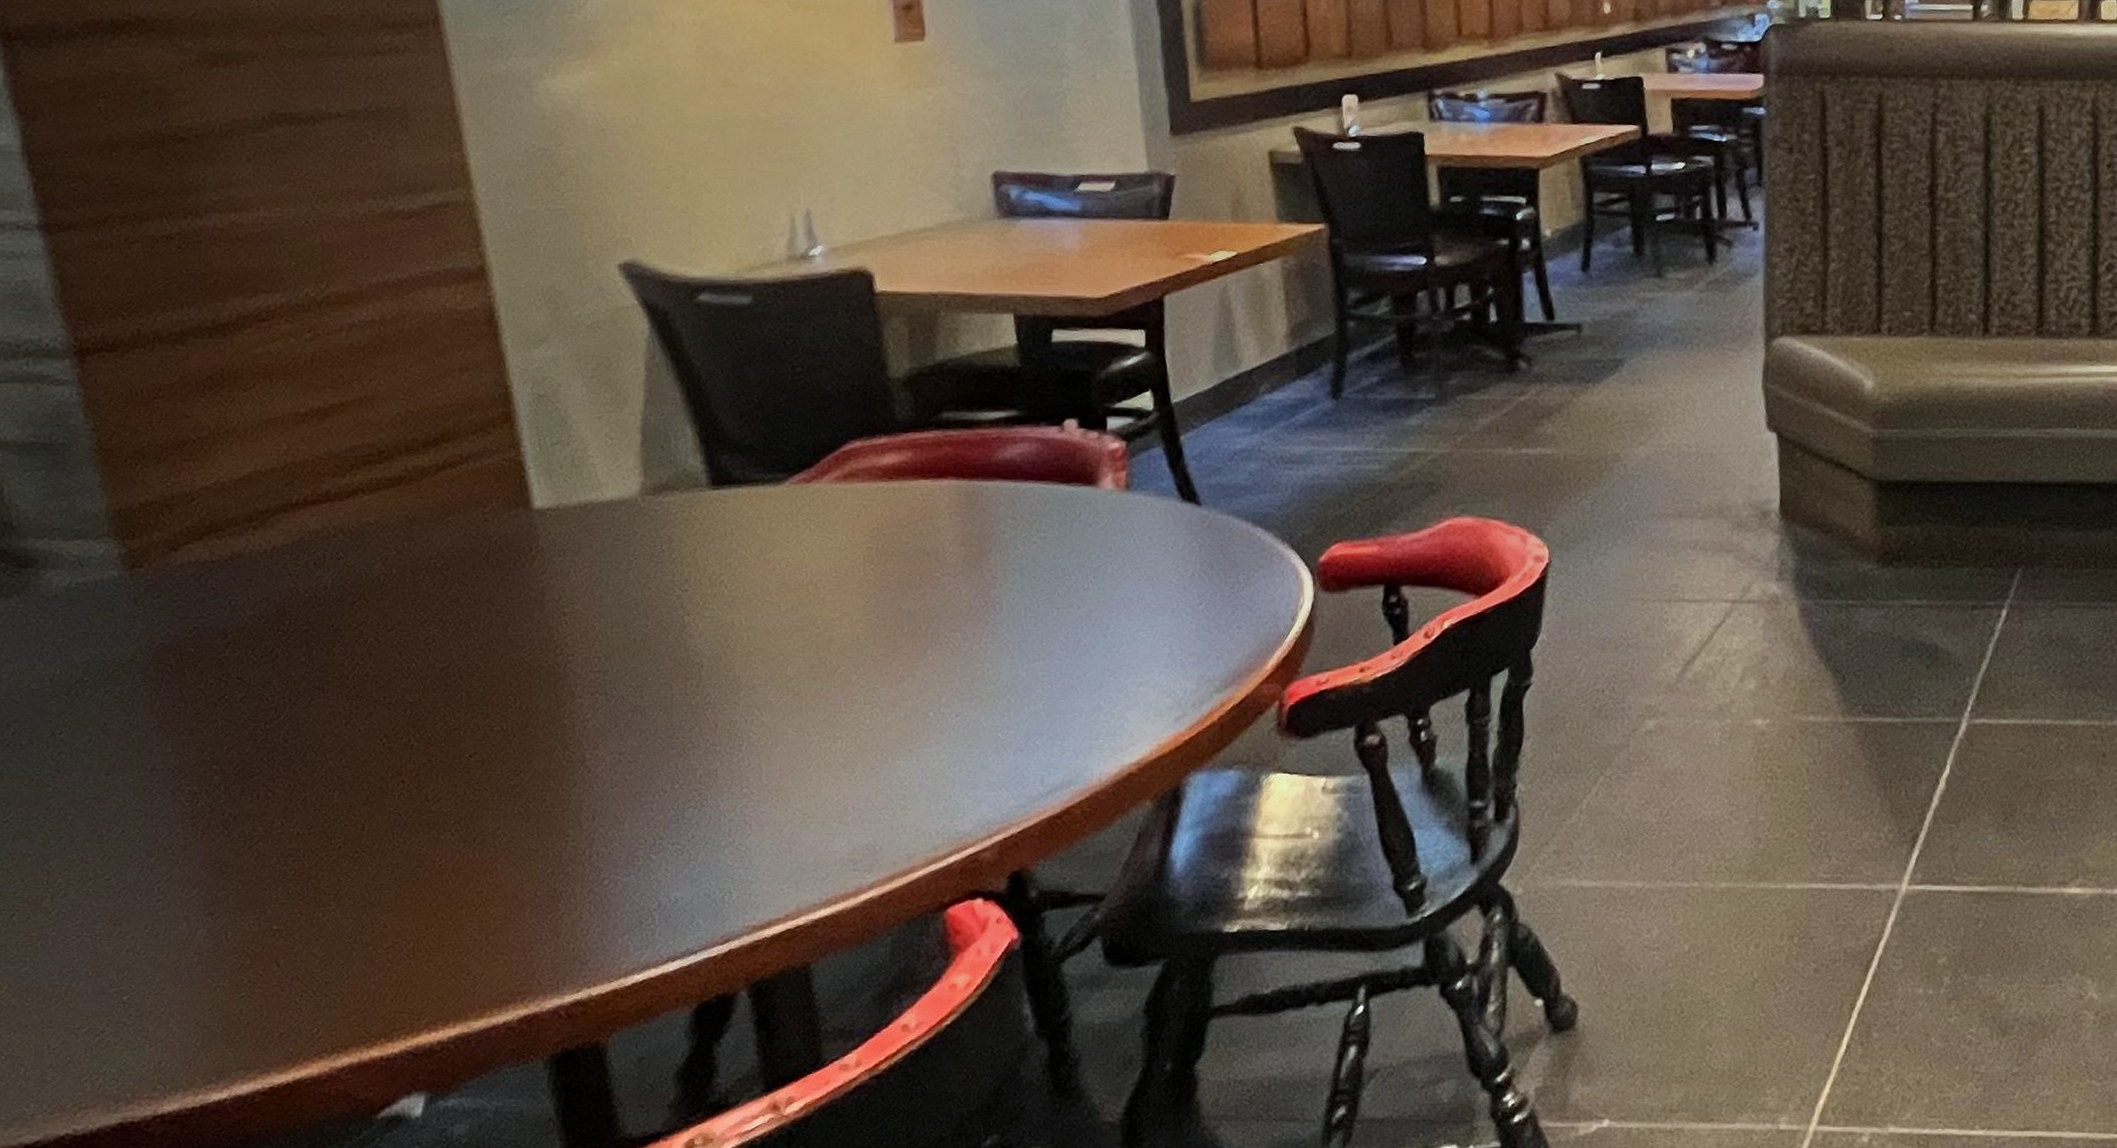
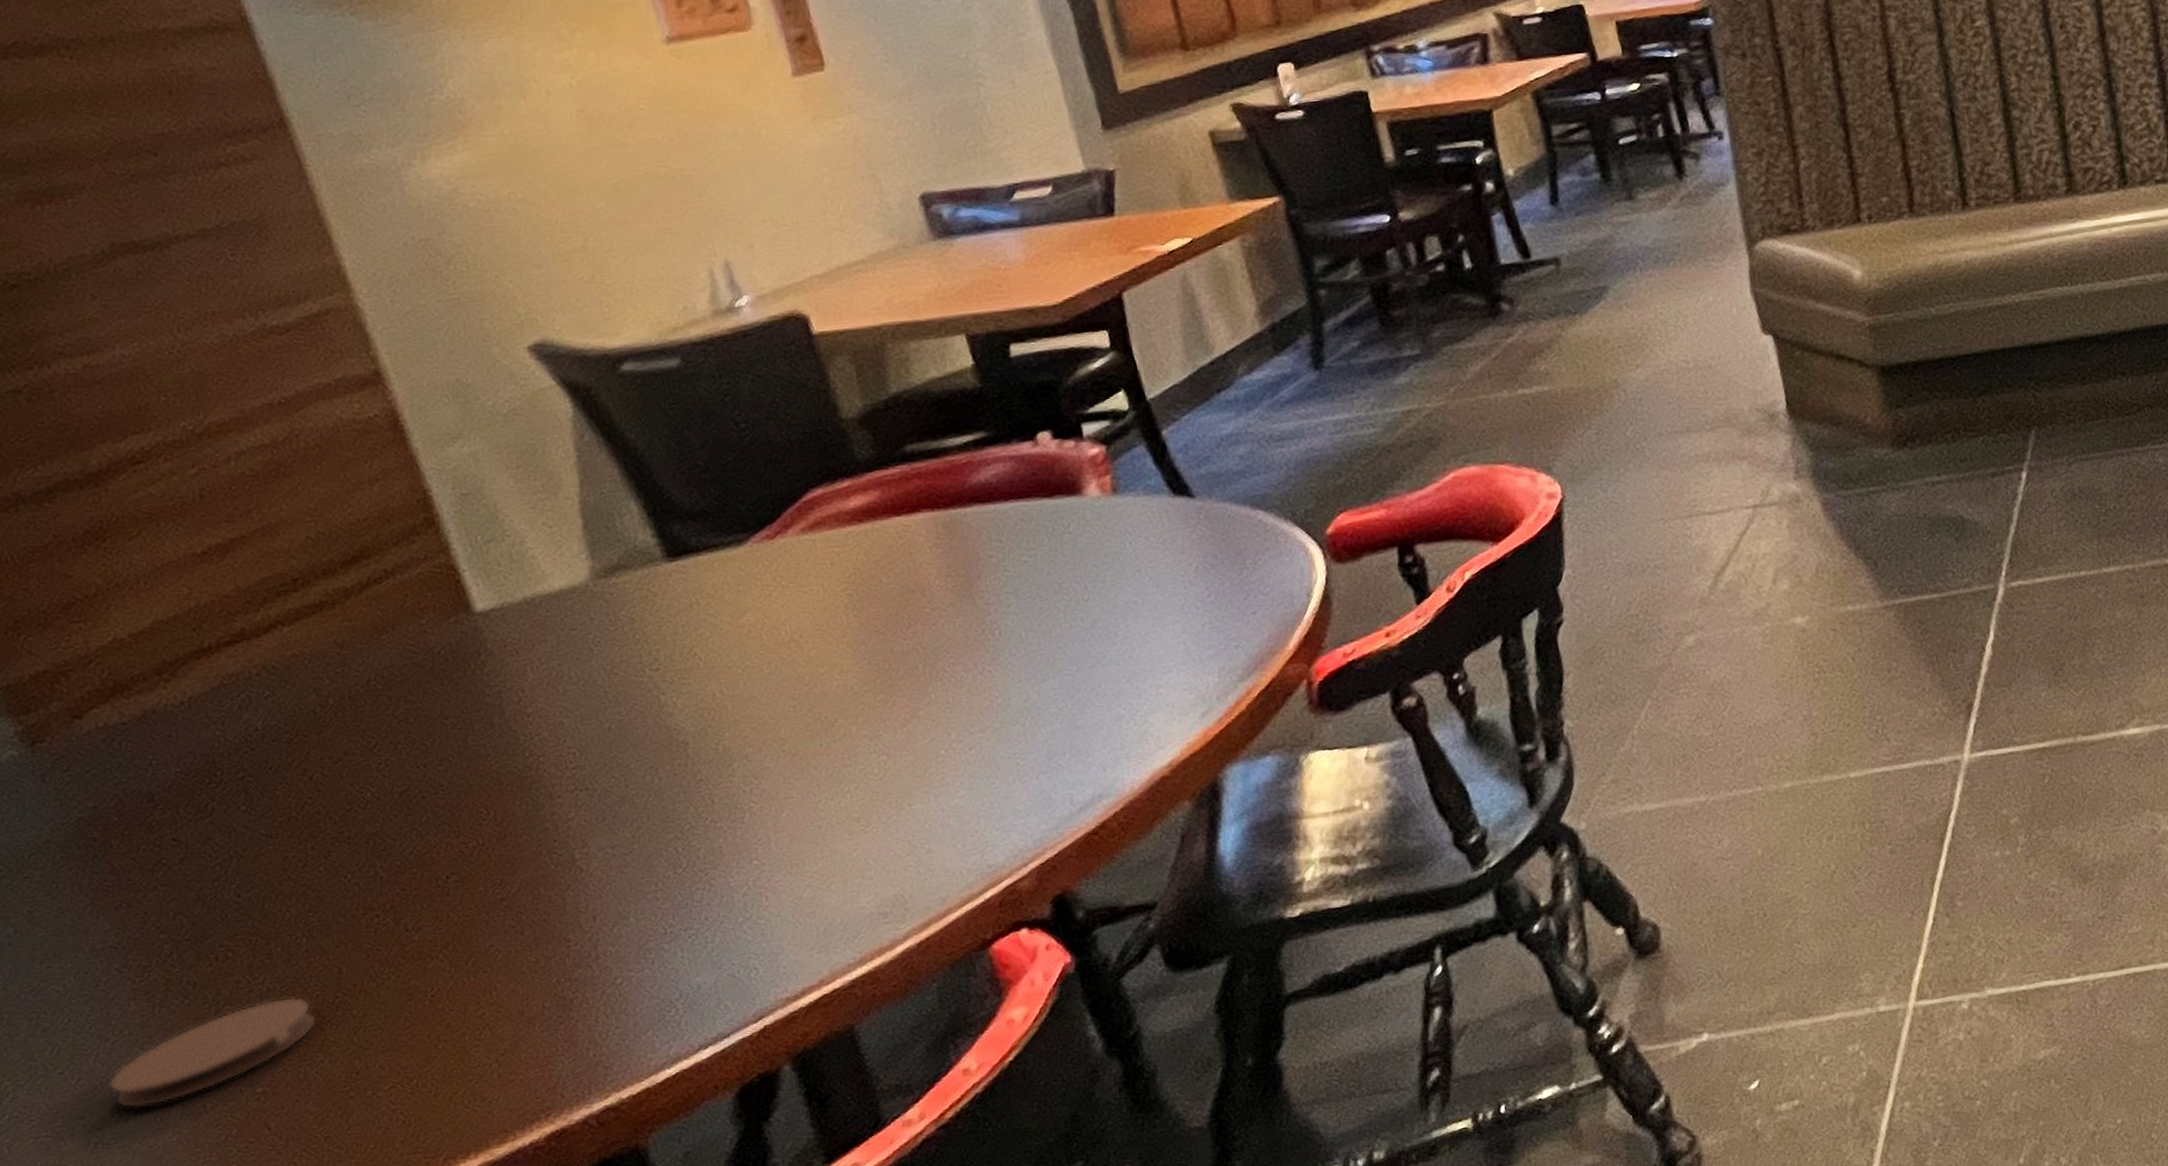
coaster: none [147,844,336,925] -> present [108,997,318,1109]

